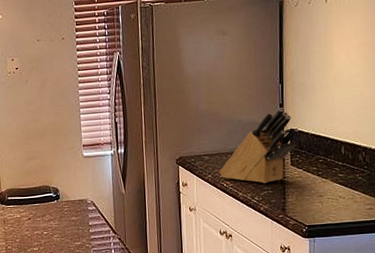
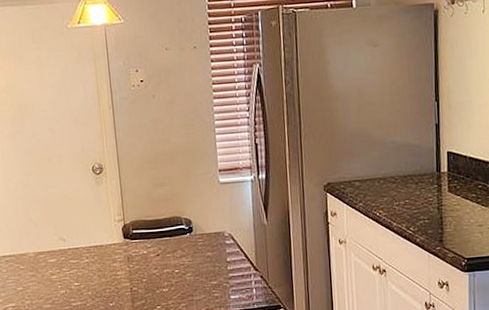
knife block: present [219,108,300,183] -> none [371,128,457,212]

